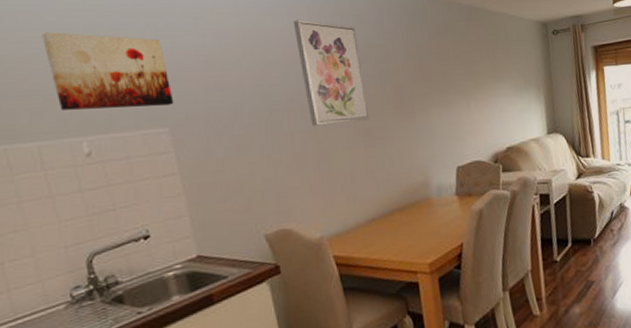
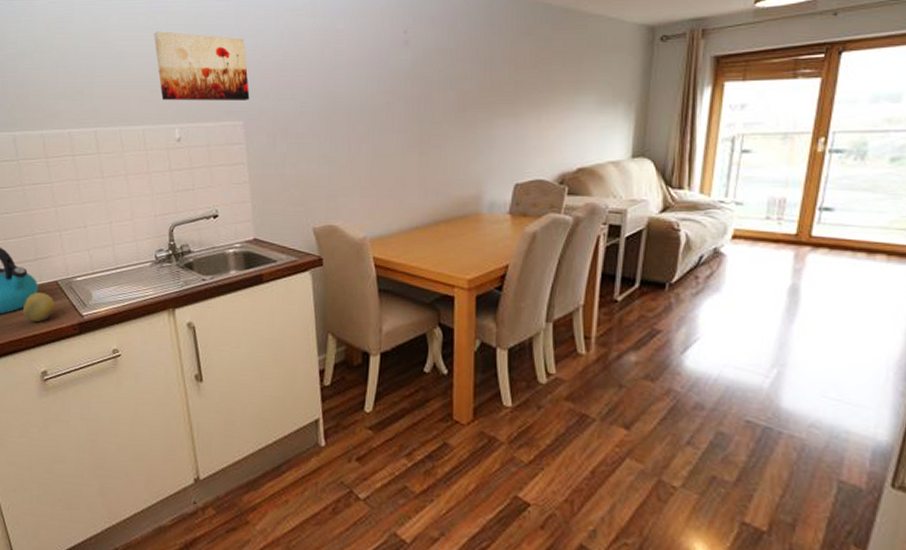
wall art: present [293,20,370,126] -> none [364,21,429,129]

